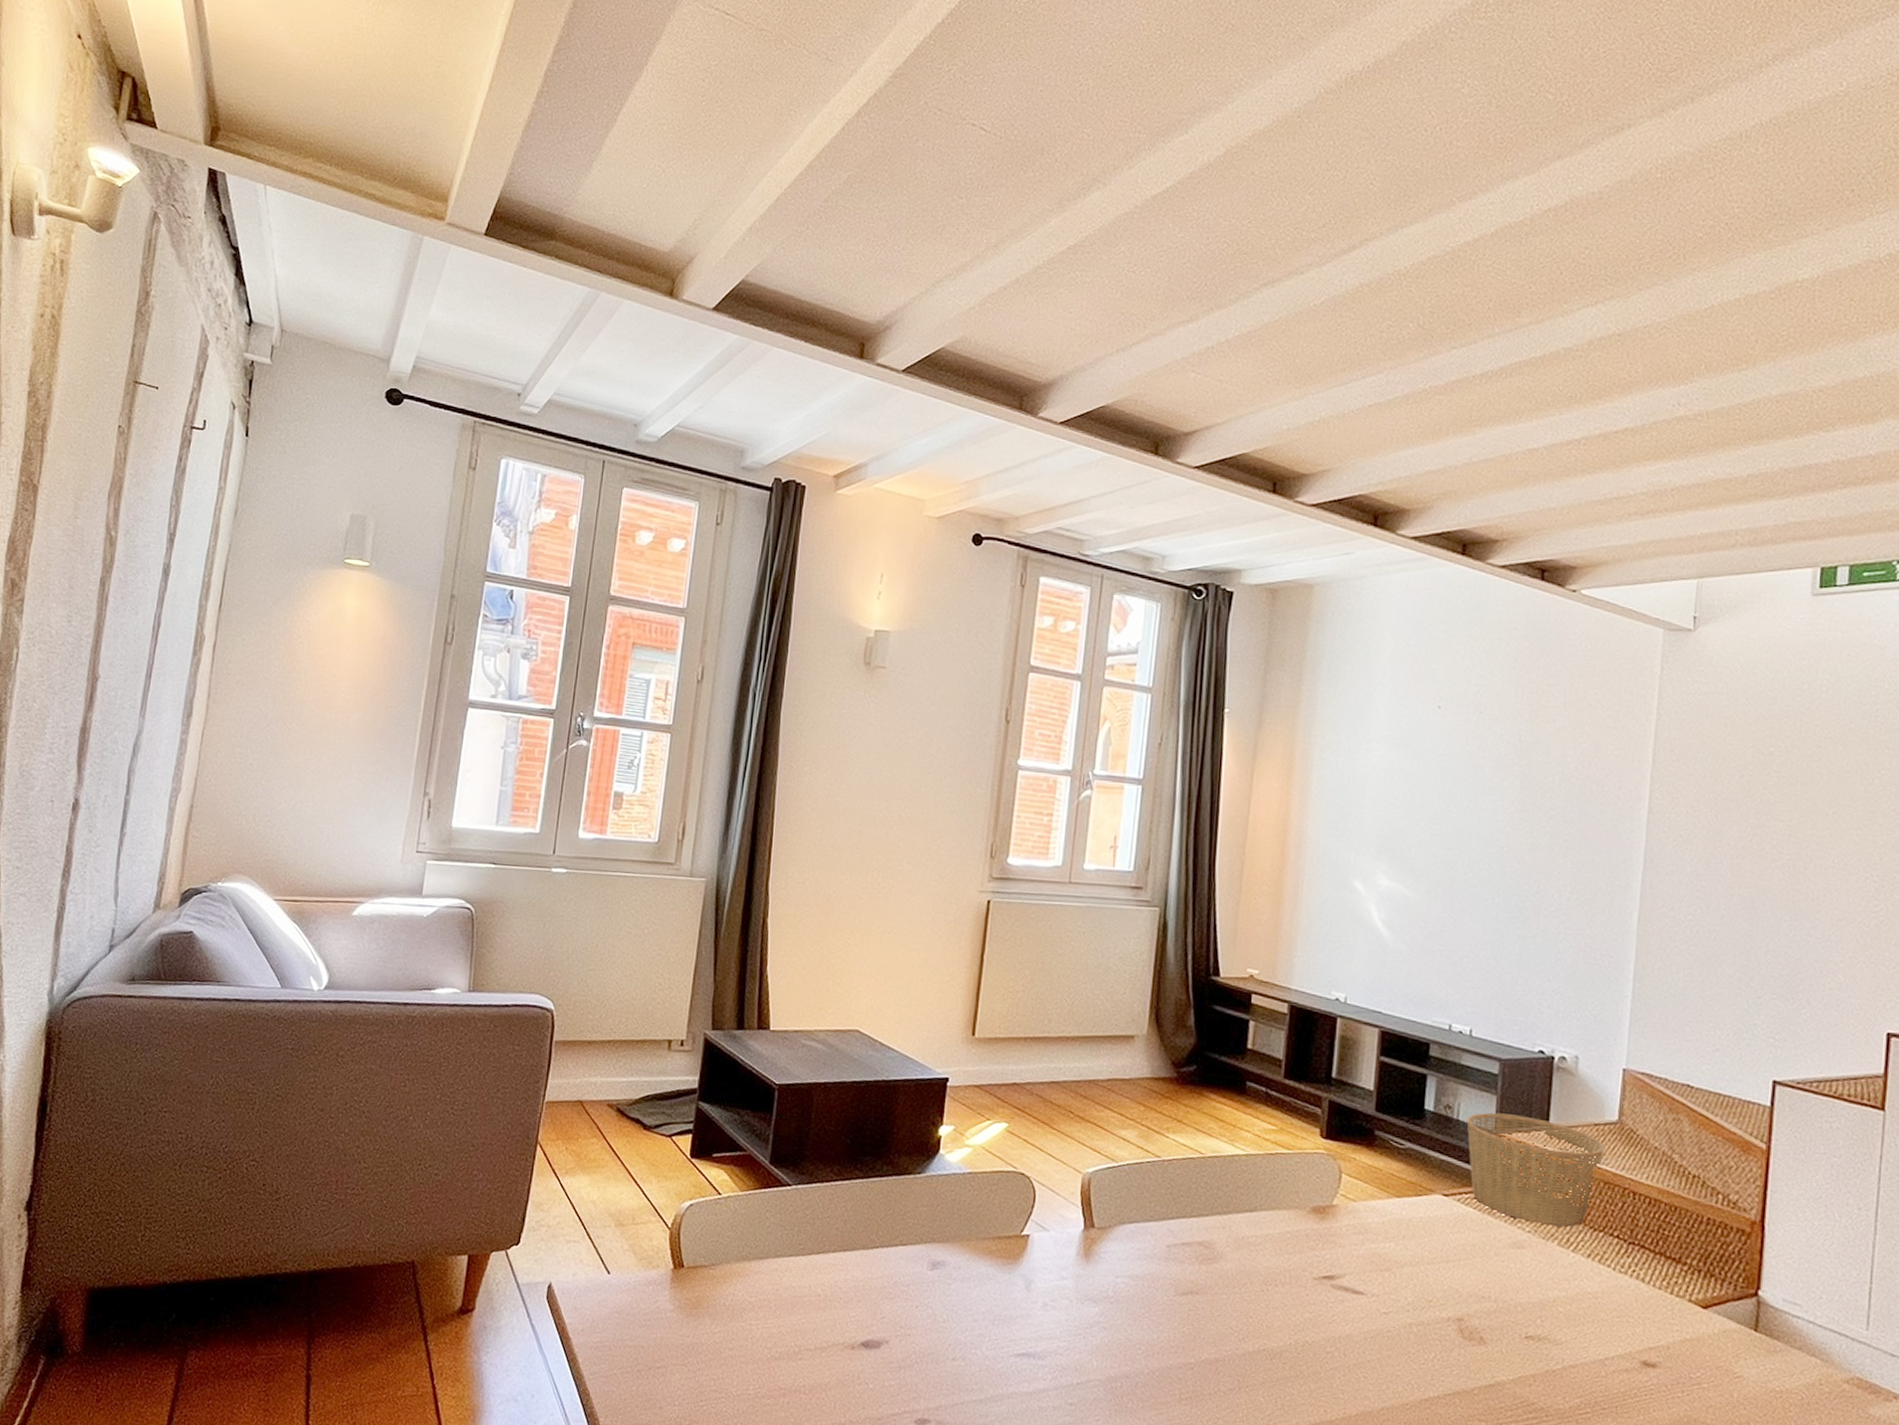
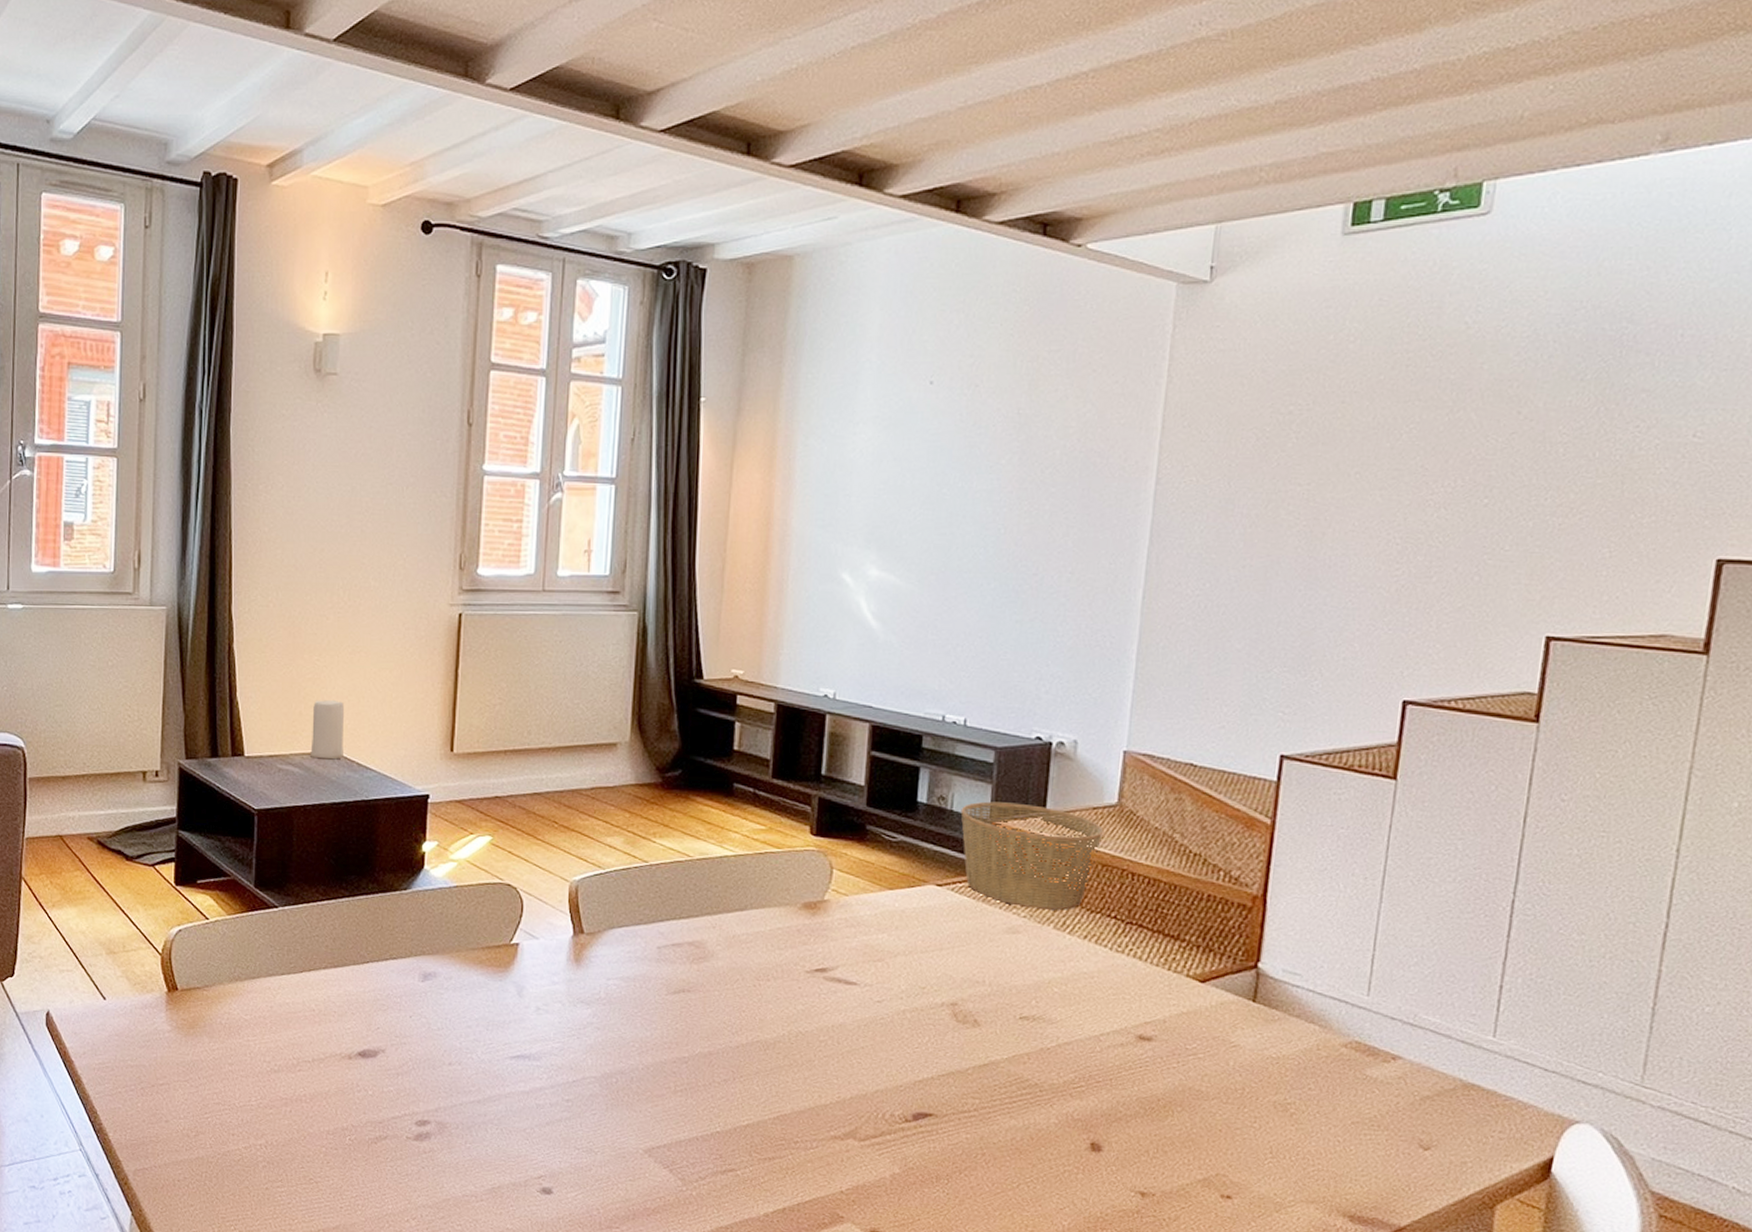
candle: none [834,977,871,1039] -> present [310,700,344,761]

